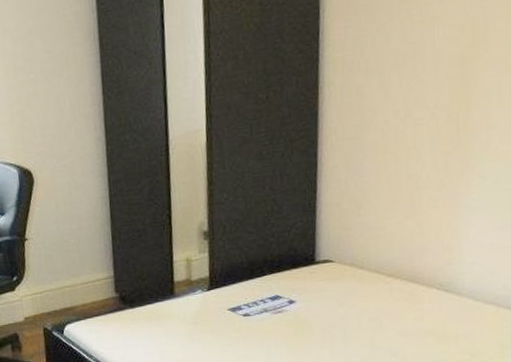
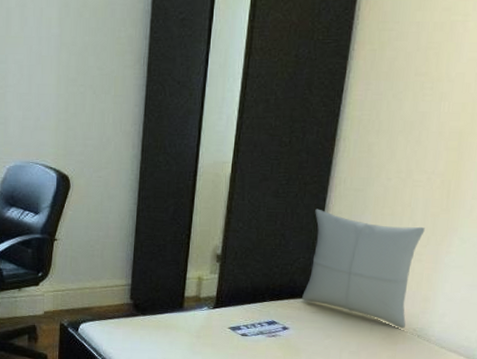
pillow: none [306,165,436,286] -> present [302,208,425,329]

